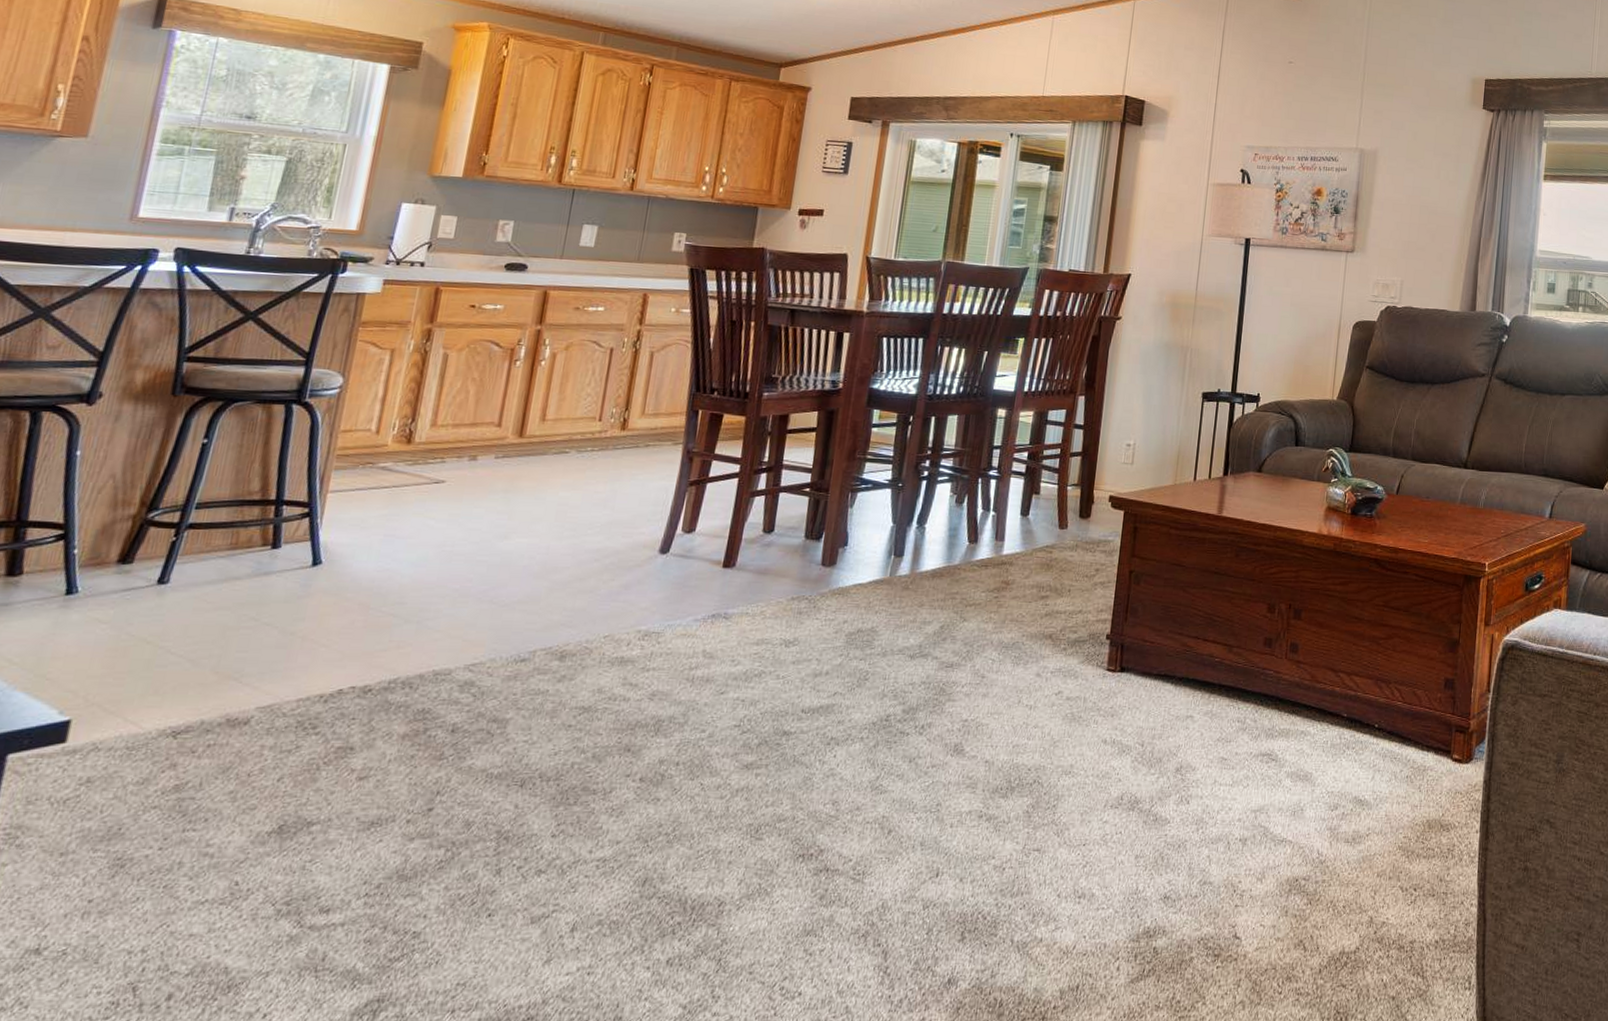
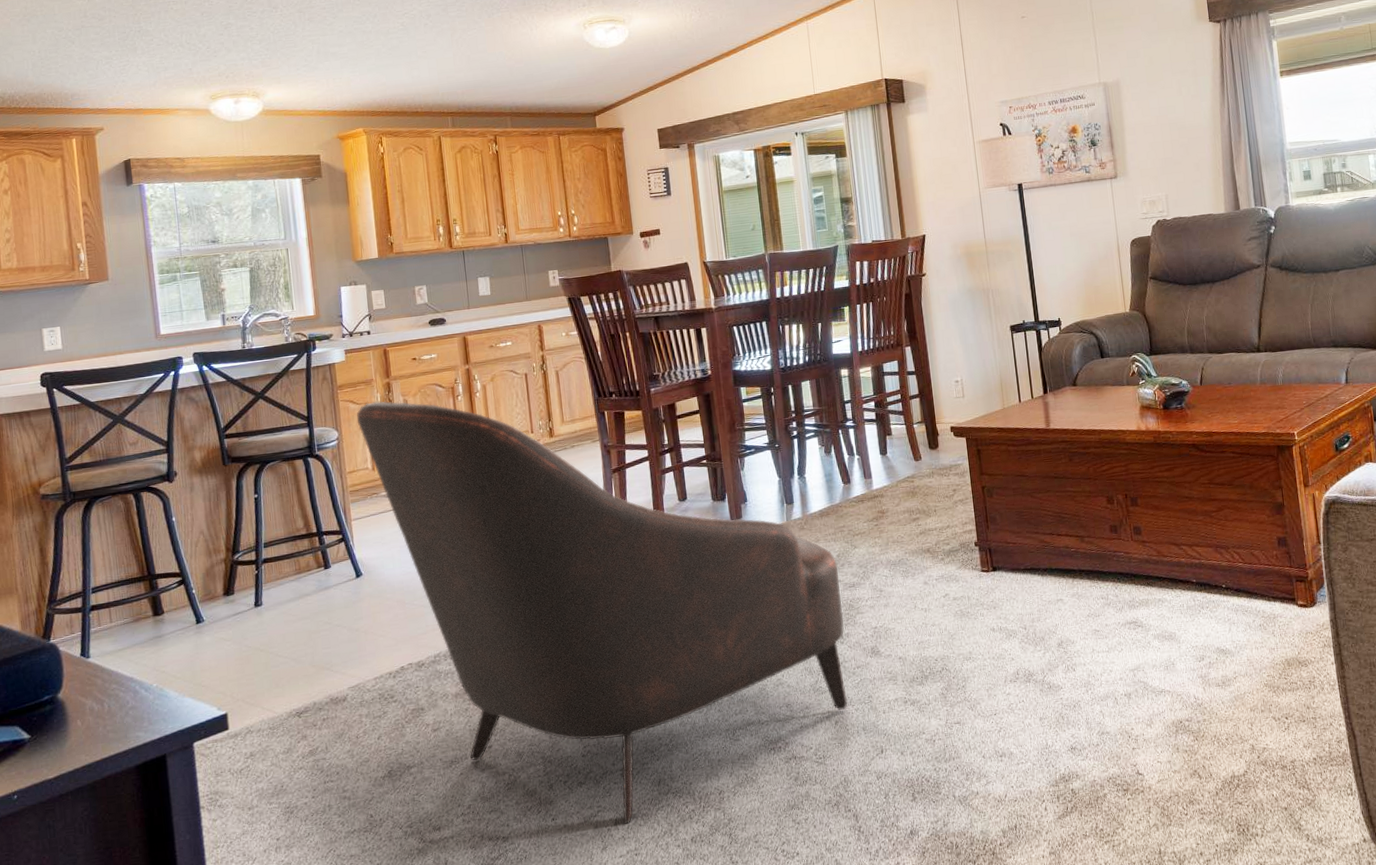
armchair: none [373,349,938,933] -> present [356,400,848,825]

